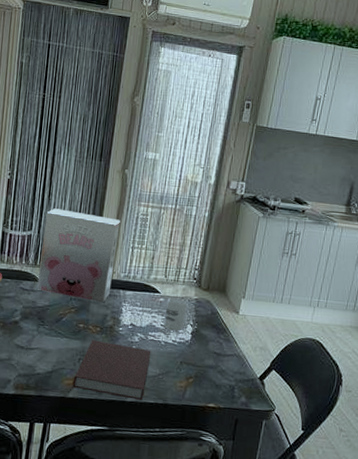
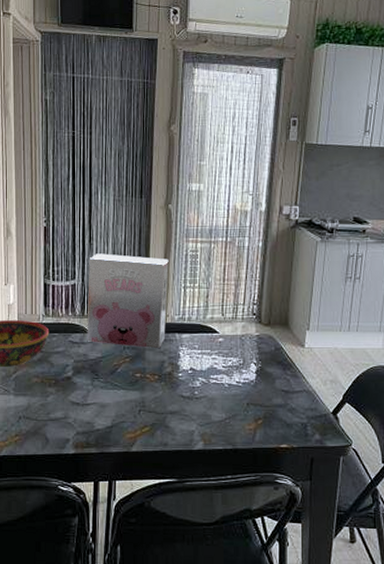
notebook: present [72,340,151,400] -> none [135,389,215,447]
cup: present [163,297,187,331] -> none [225,336,248,371]

